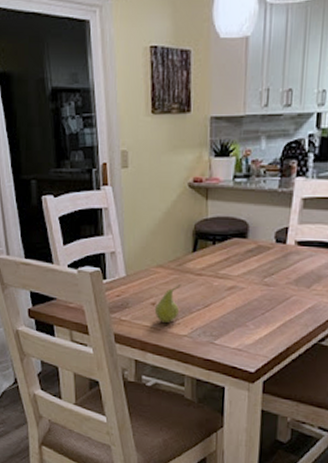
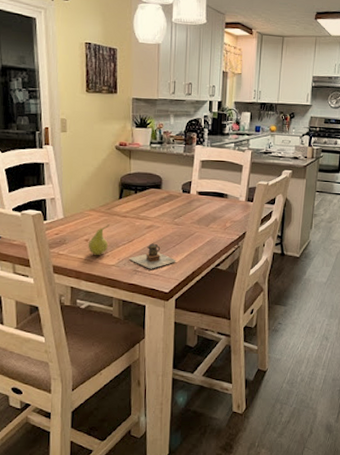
teapot: none [205,309,265,342] -> present [129,243,176,269]

